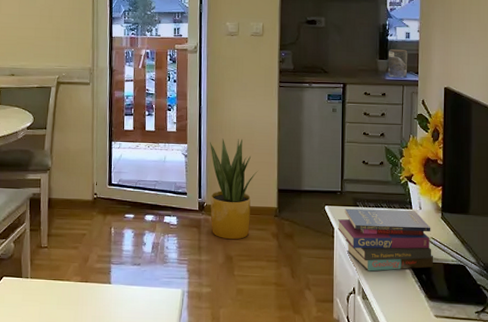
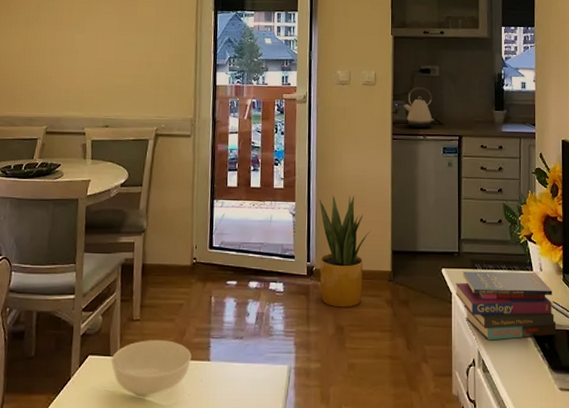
bowl: none [23,264,94,314] -> present [111,340,192,398]
kettle: none [289,37,320,76] -> present [403,87,435,128]
jar: present [387,48,408,79] -> none [504,99,524,131]

